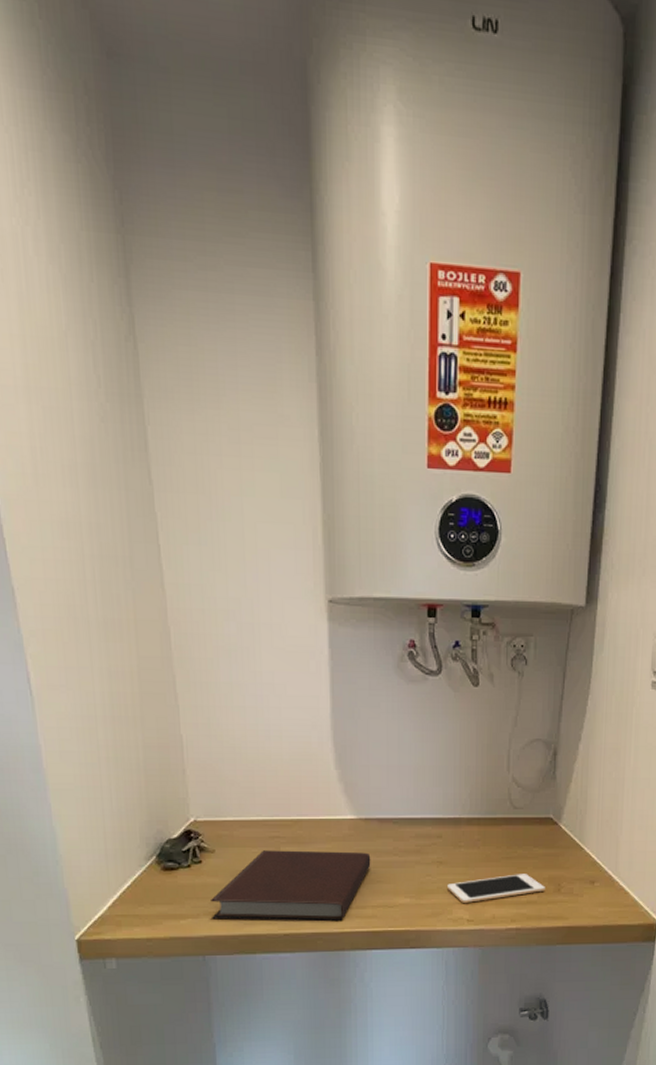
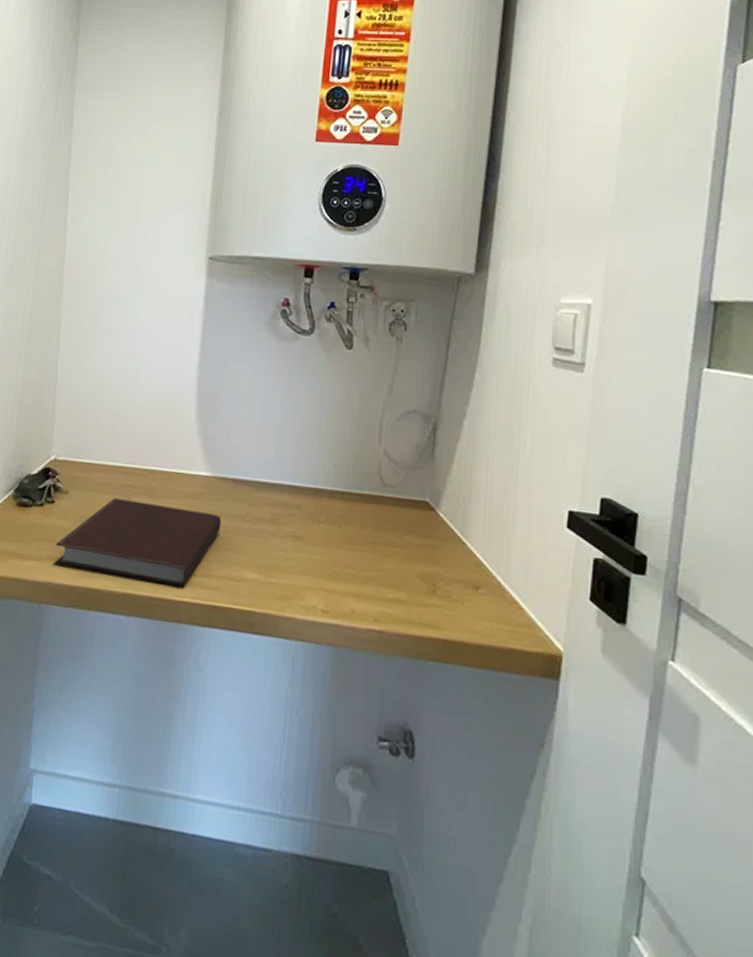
cell phone: present [447,874,545,903] -> none [302,563,417,591]

